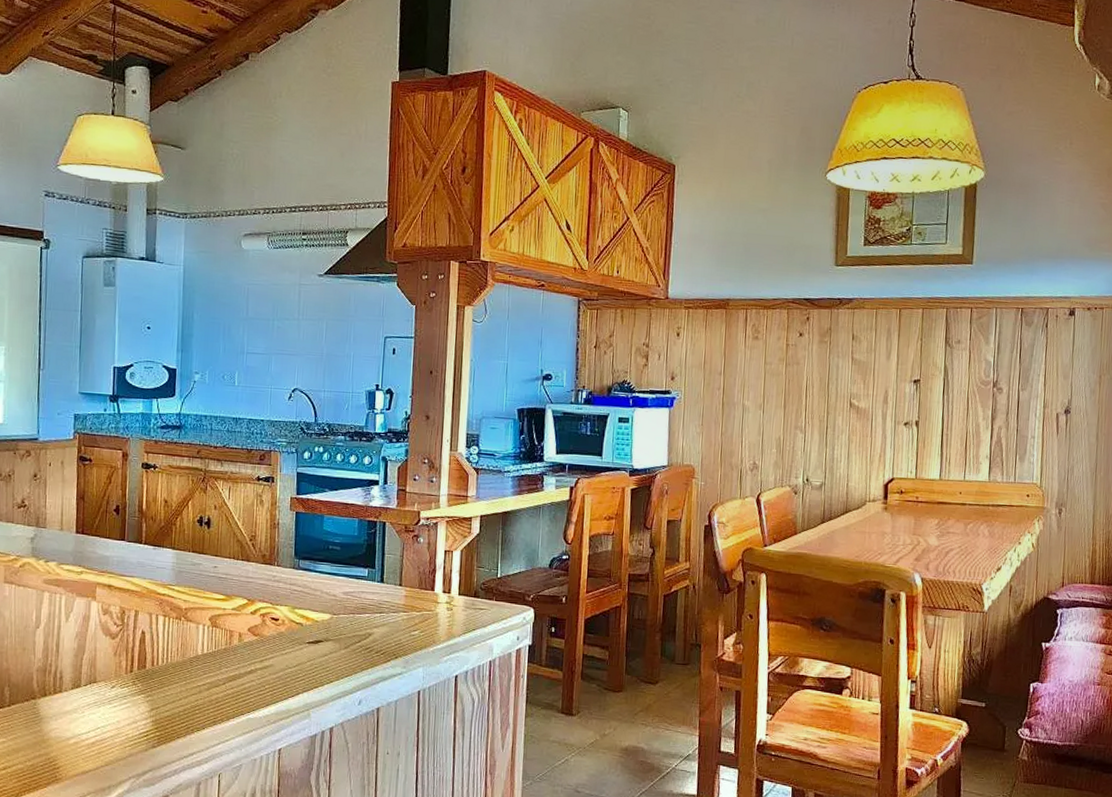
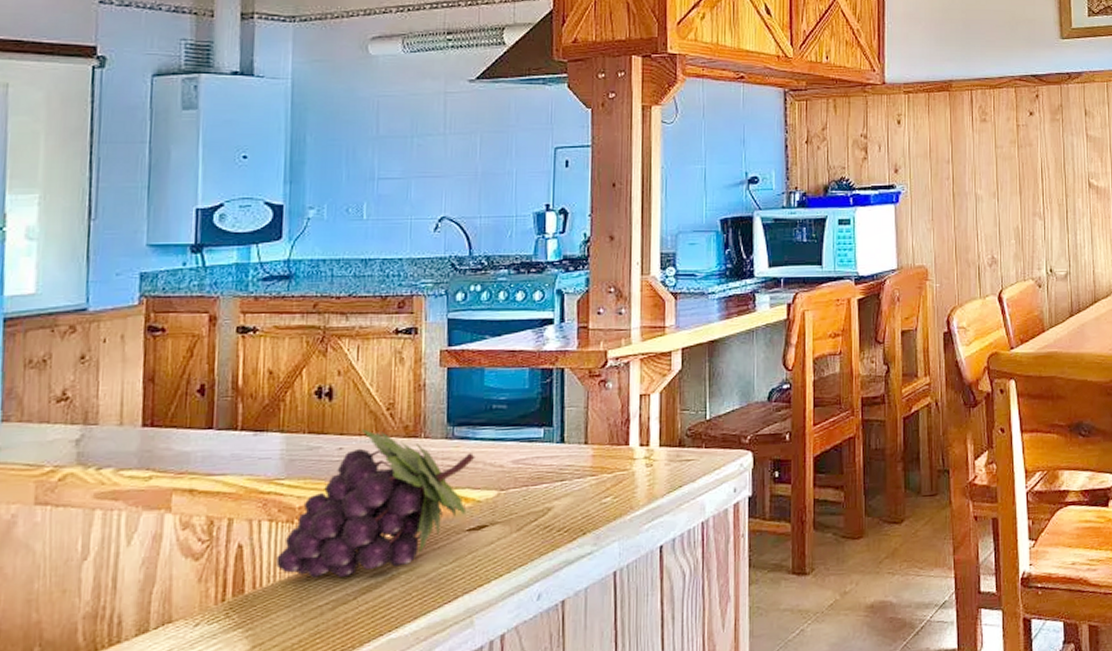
fruit: none [168,554,315,666] -> present [276,430,475,578]

